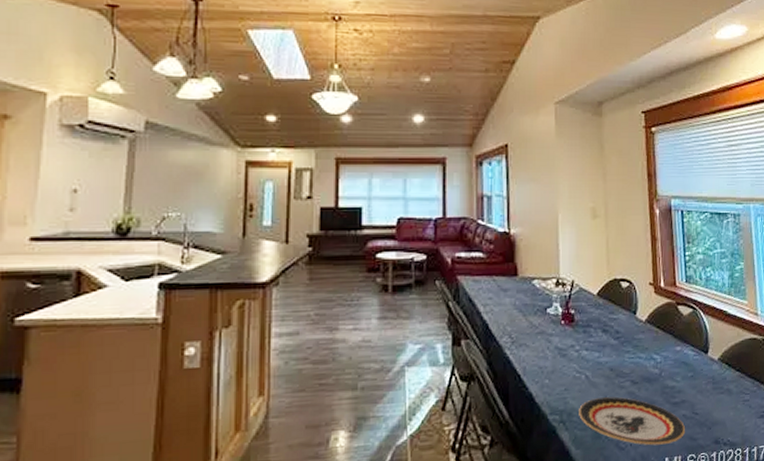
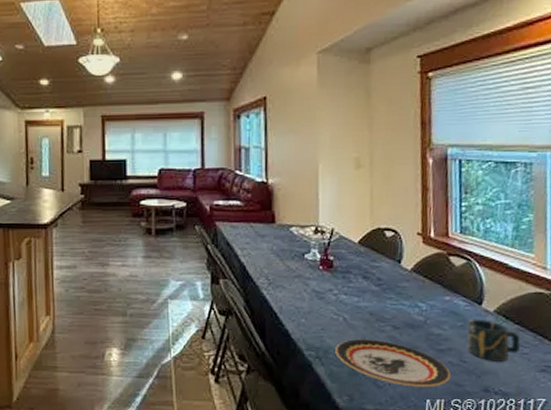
cup: none [697,368,742,411] -> present [467,319,520,361]

